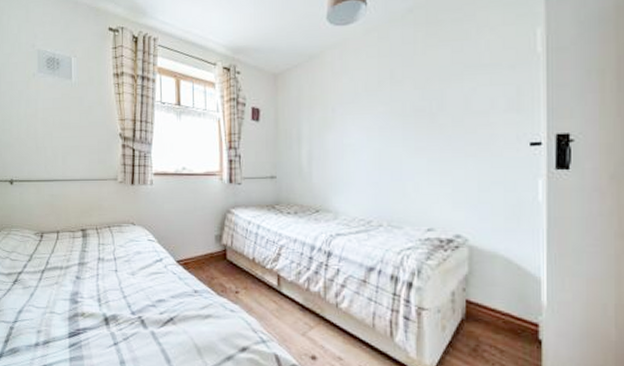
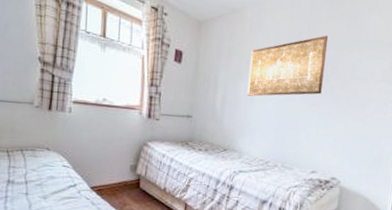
wall art: none [336,66,429,148] -> present [247,35,329,97]

